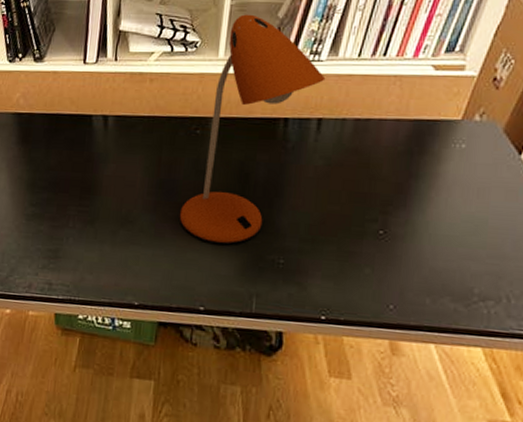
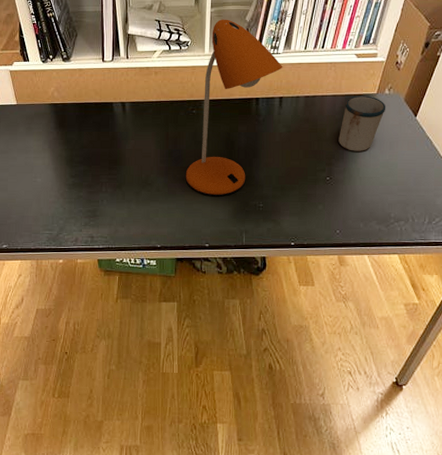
mug: none [400,121,475,198] -> present [338,95,386,151]

